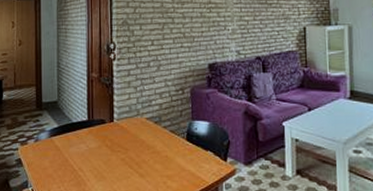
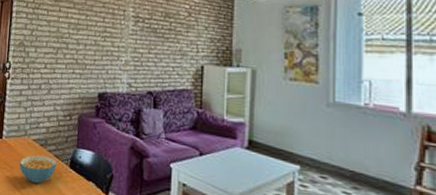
cereal bowl: none [134,133,174,162] -> present [19,155,57,184]

